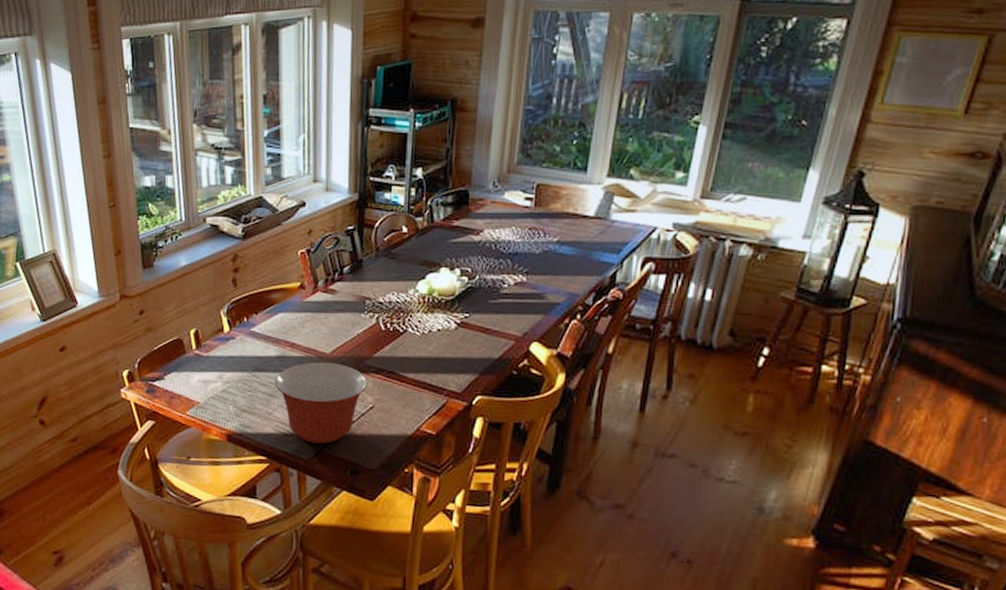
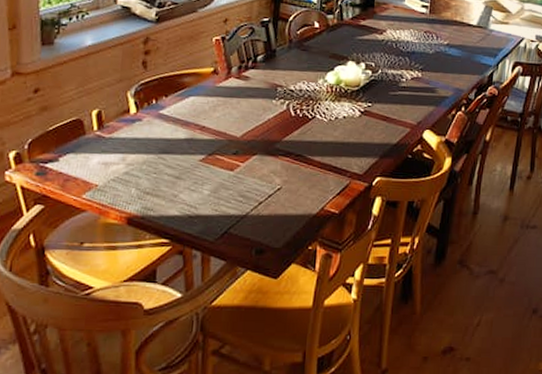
mixing bowl: present [275,362,368,444] -> none [182,145,277,225]

